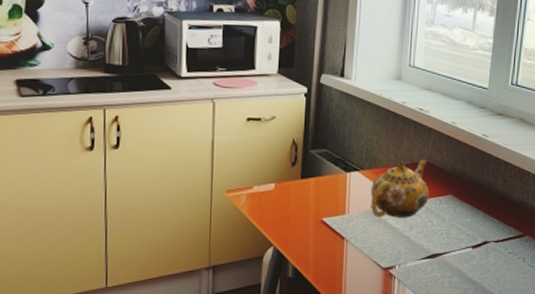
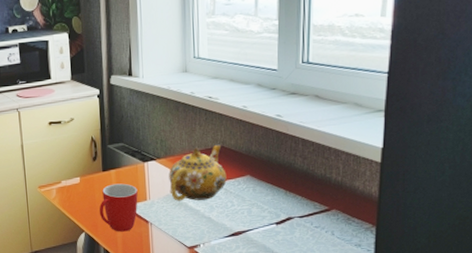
mug: none [292,193,336,248] -> present [99,183,138,232]

